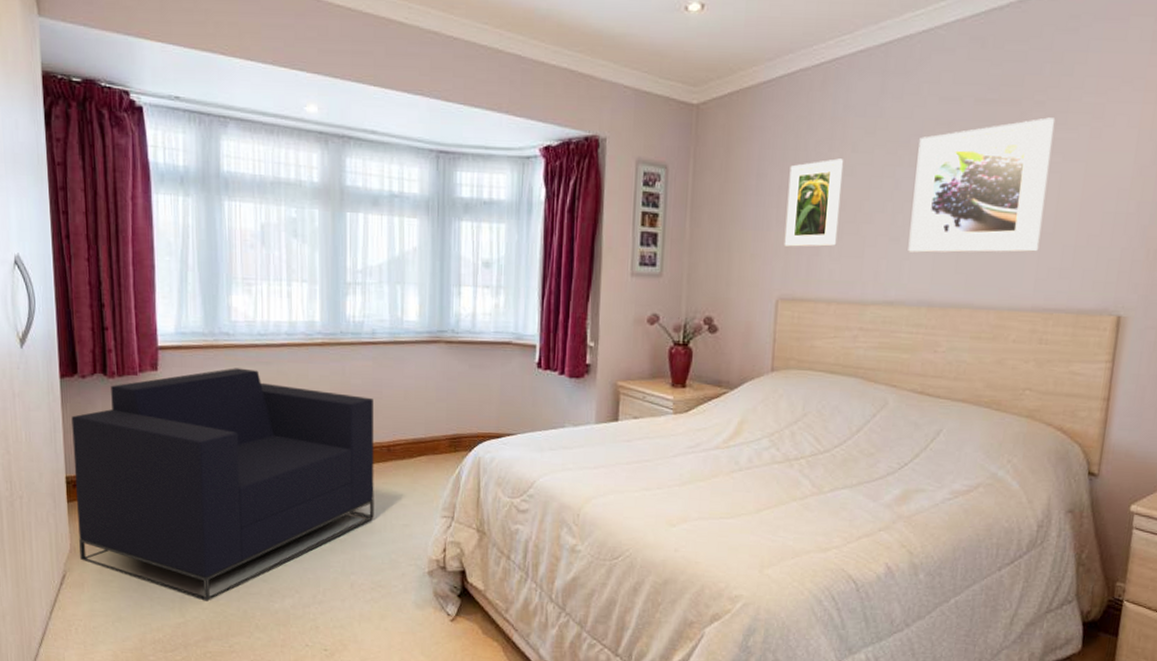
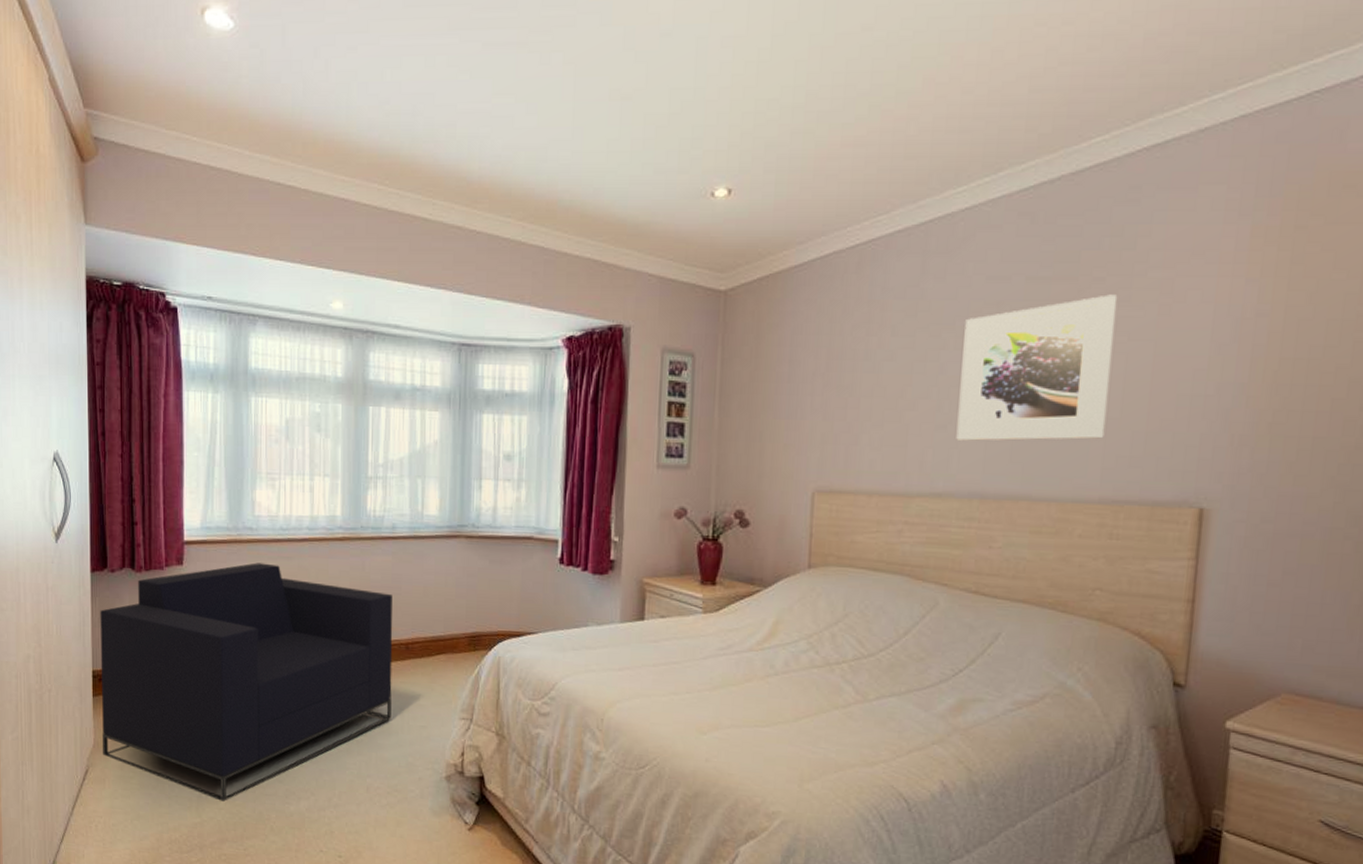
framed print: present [784,158,844,247] -> none [819,343,883,436]

